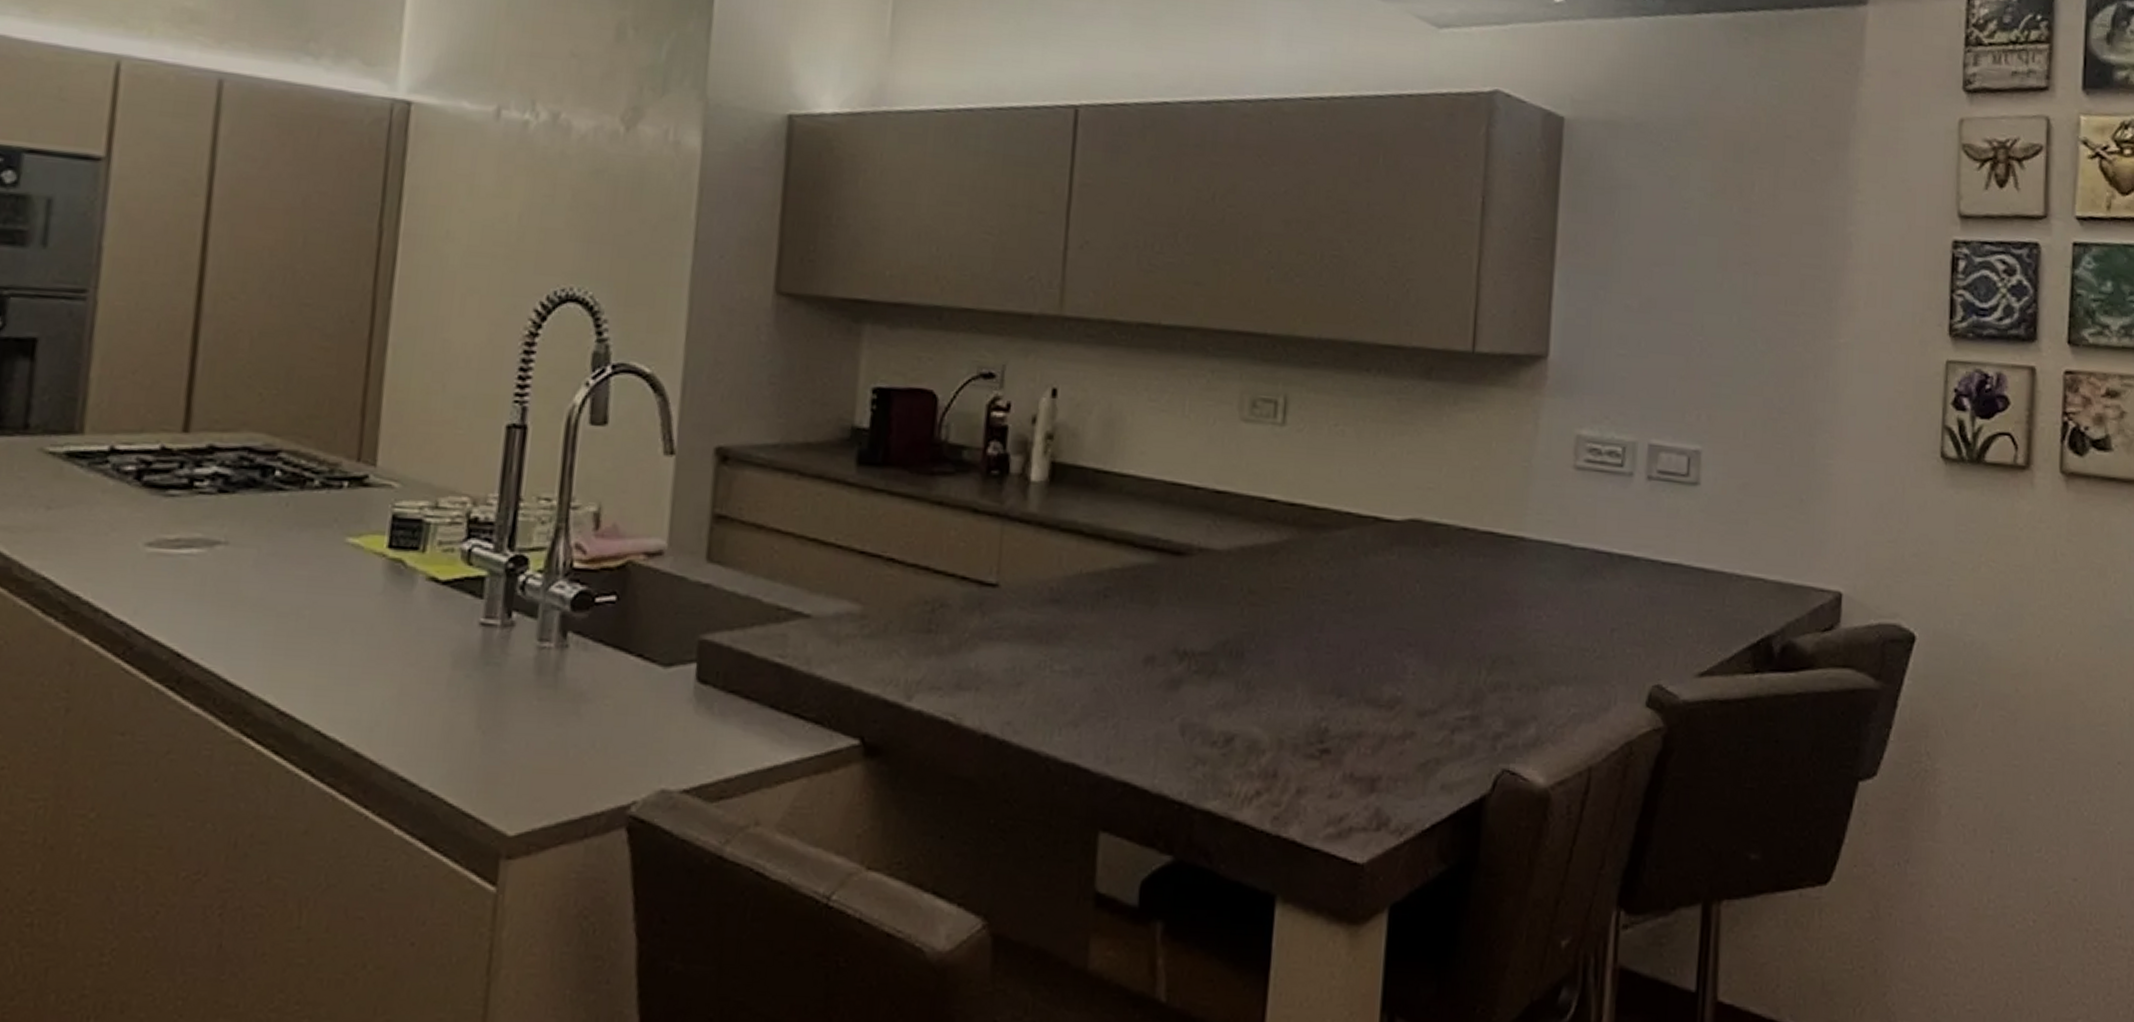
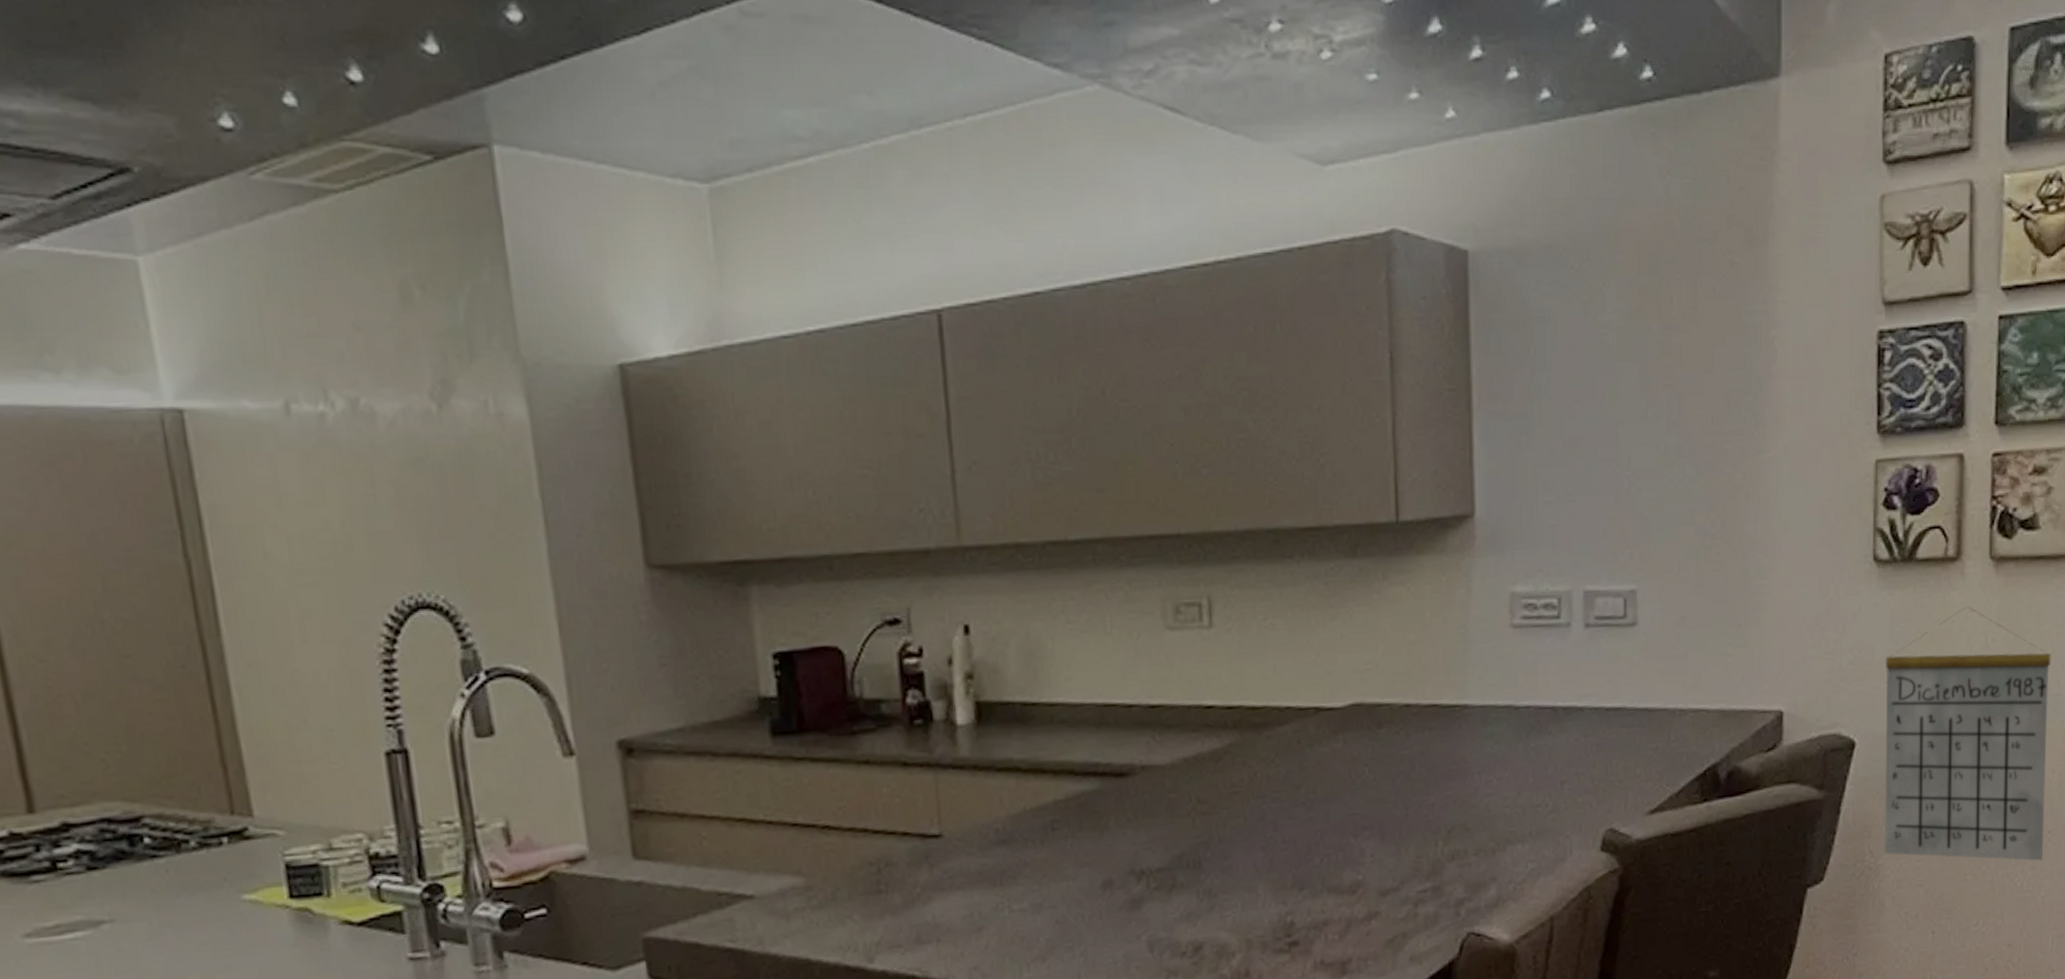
calendar: none [1942,516,2123,792] -> present [1885,606,2051,861]

